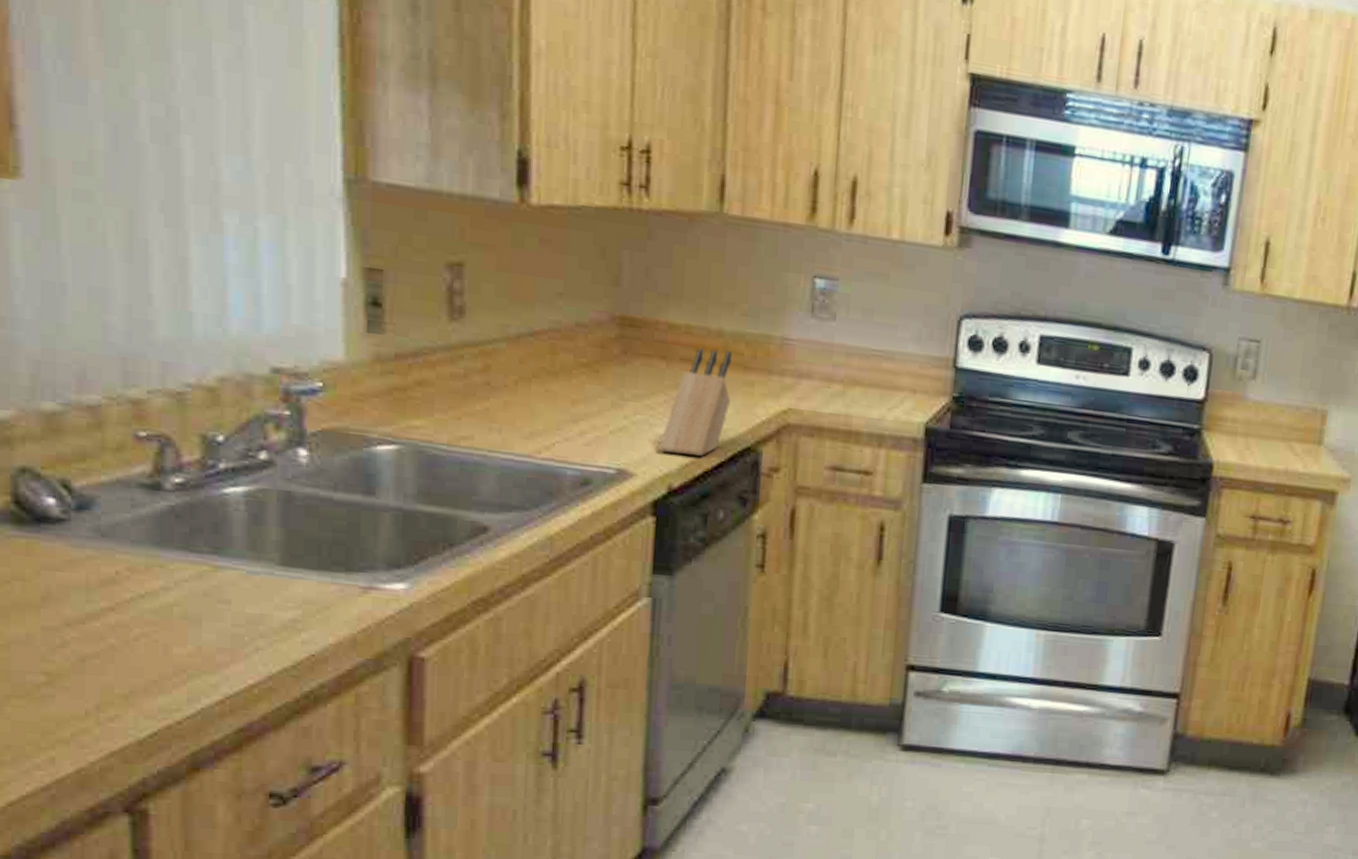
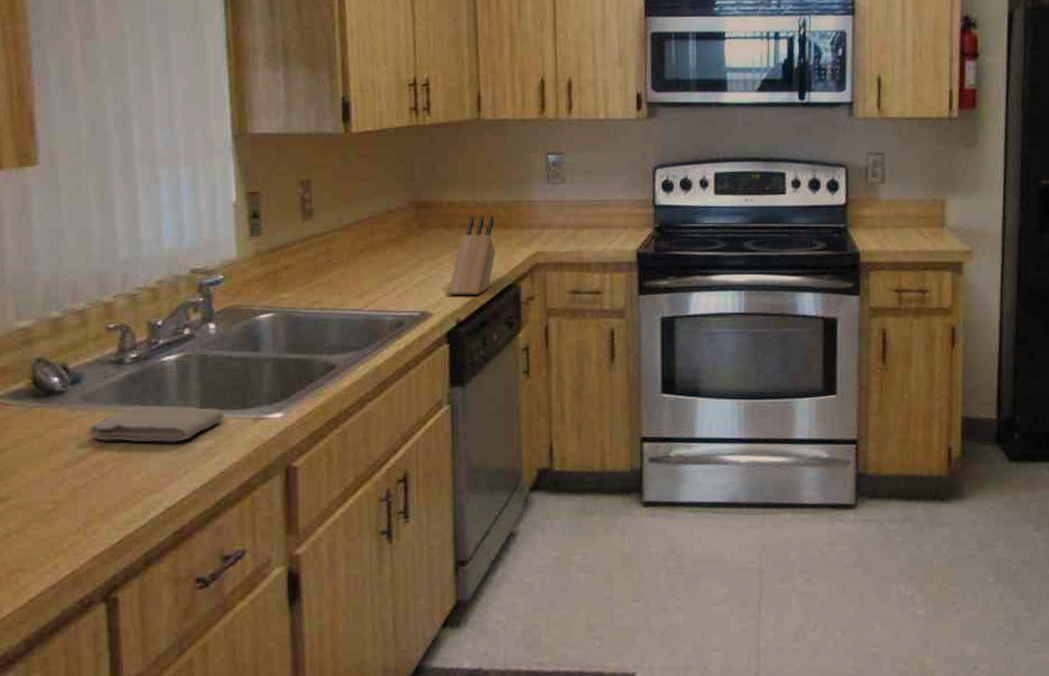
washcloth: none [102,551,319,608] -> present [87,405,225,442]

